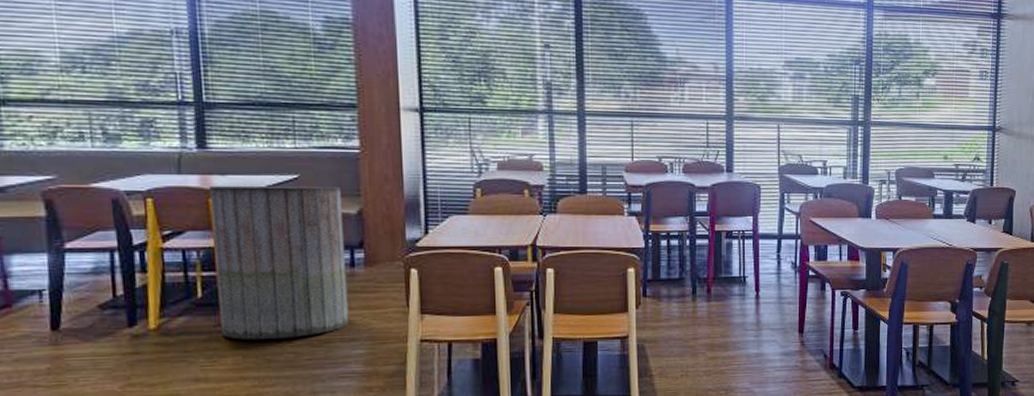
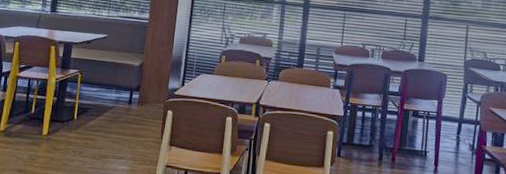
trash can: present [208,185,350,340] -> none [40,38,132,151]

